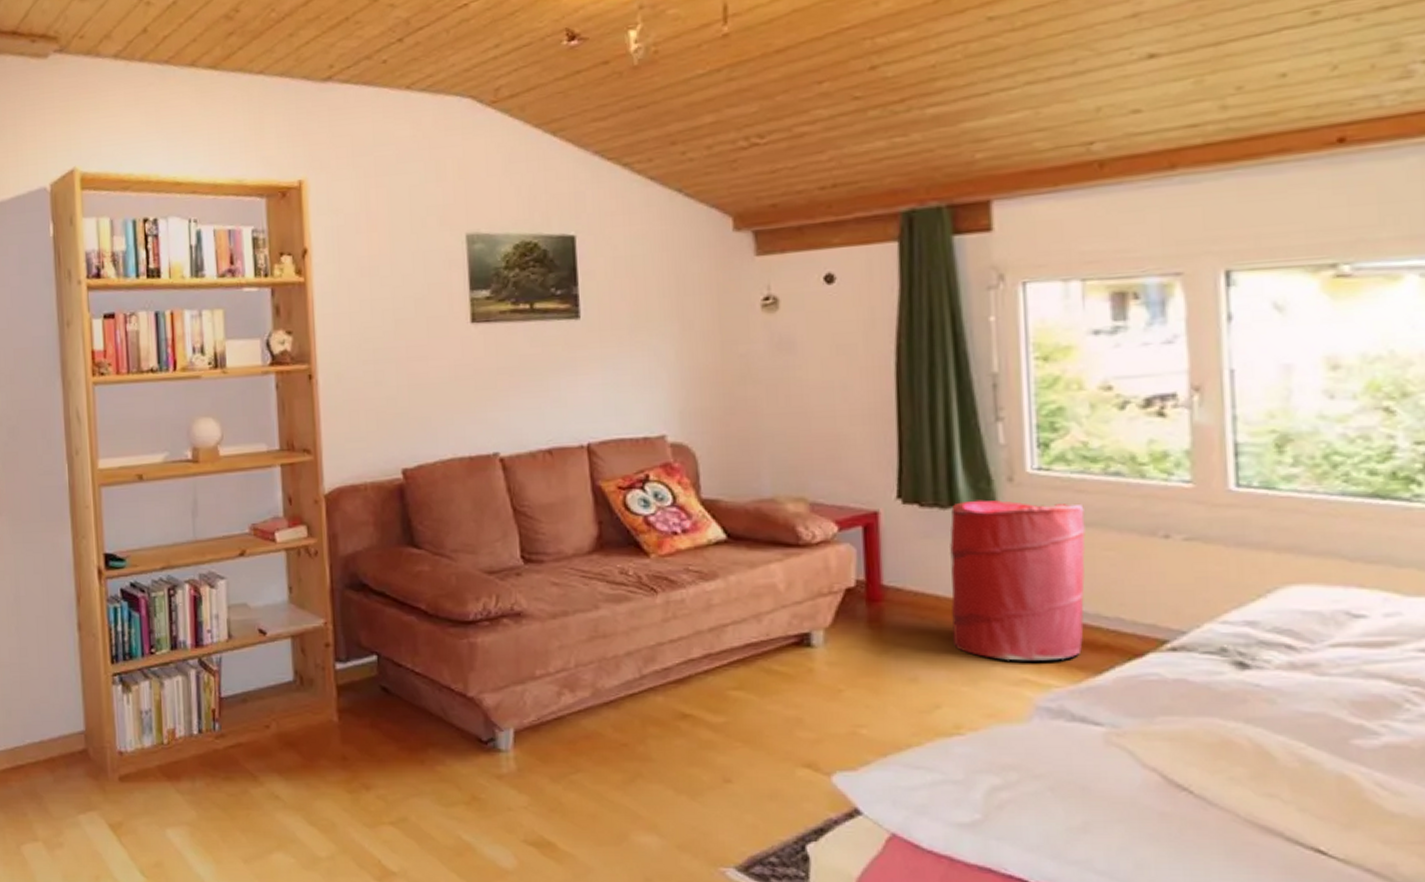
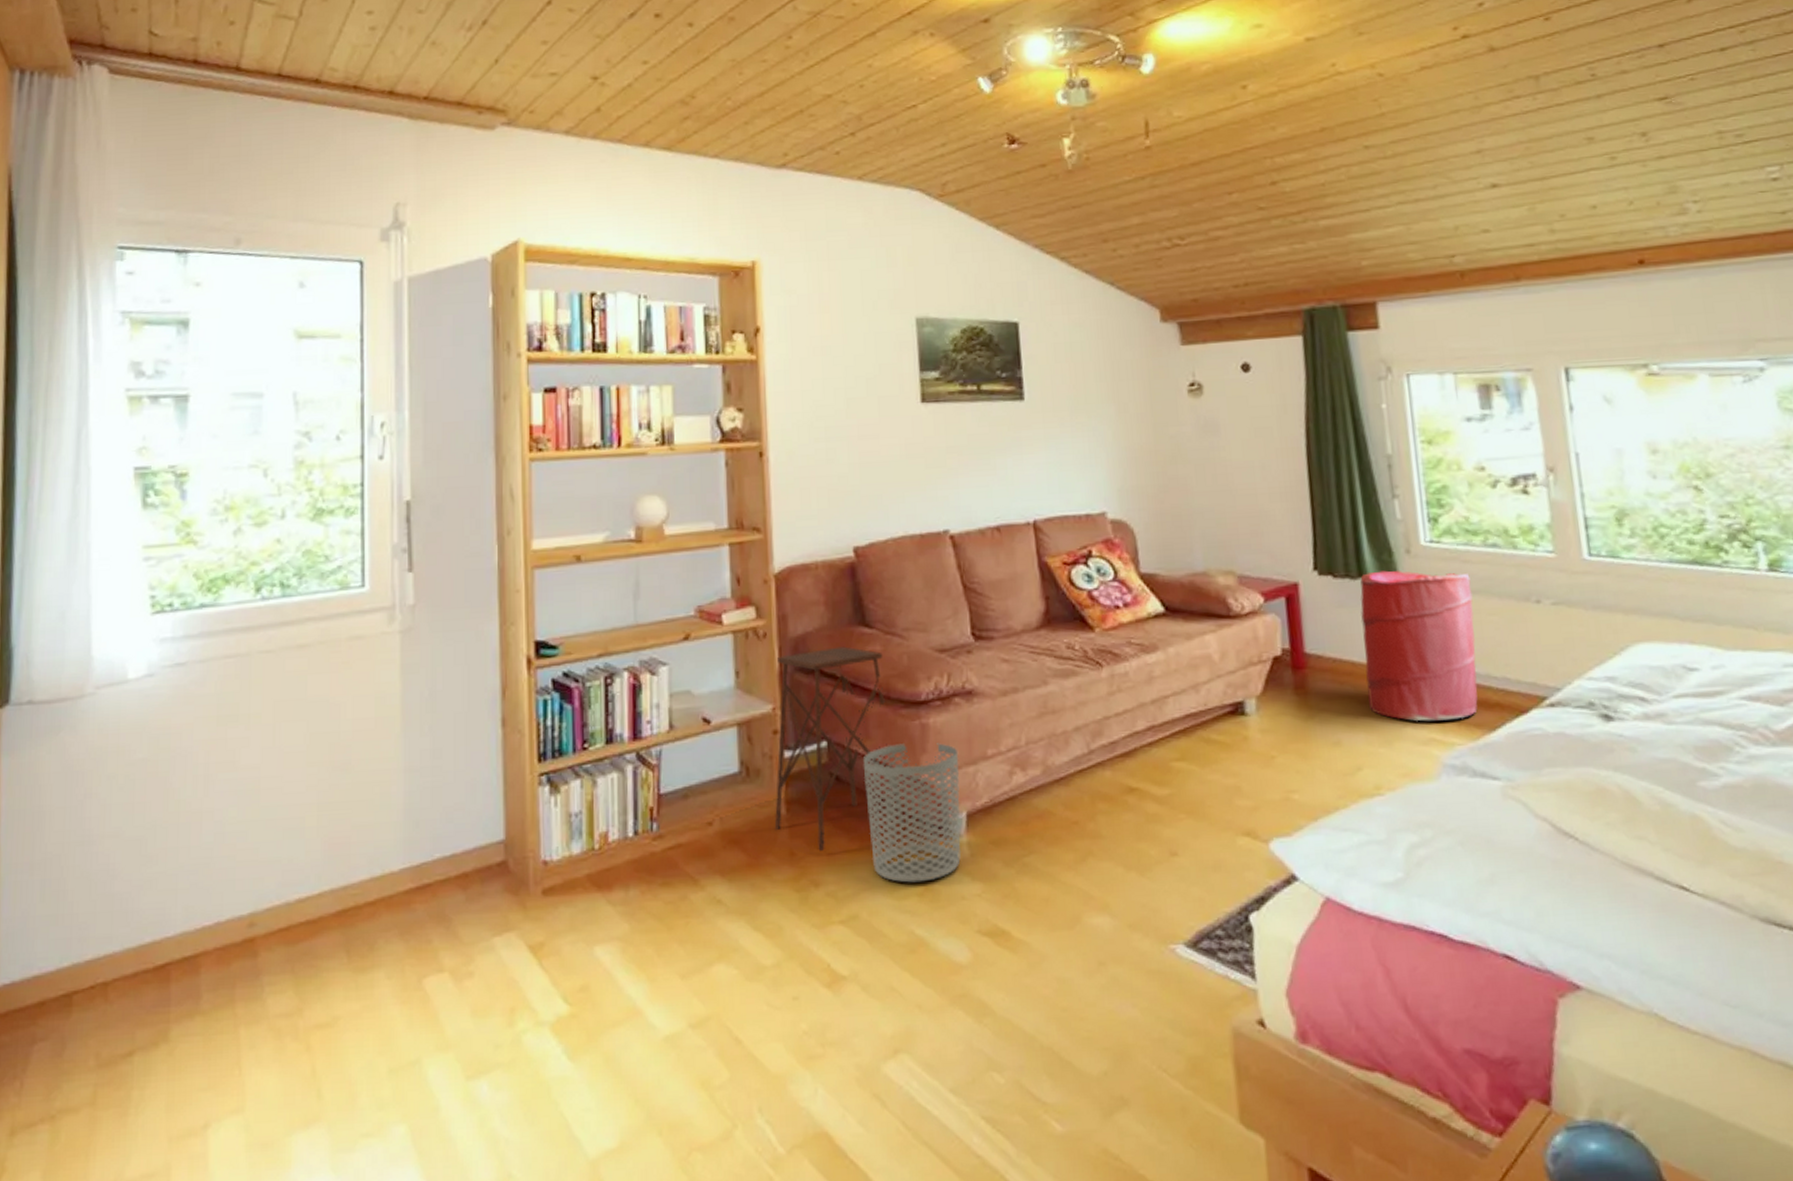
side table: none [327,566,453,757] -> present [774,646,906,851]
waste bin: none [411,661,508,792] -> present [862,743,961,883]

